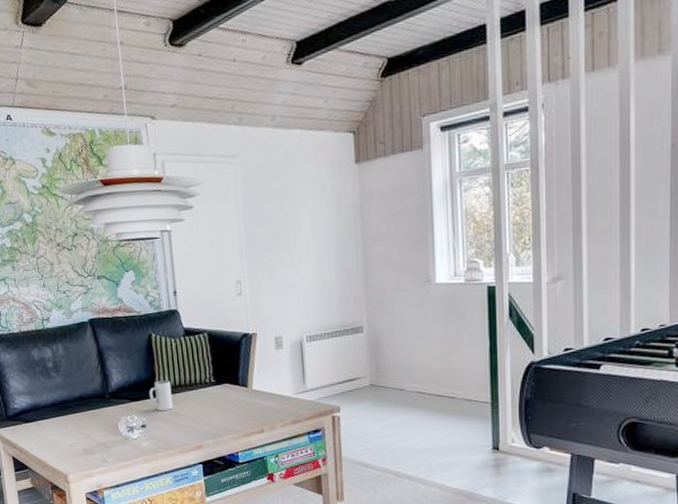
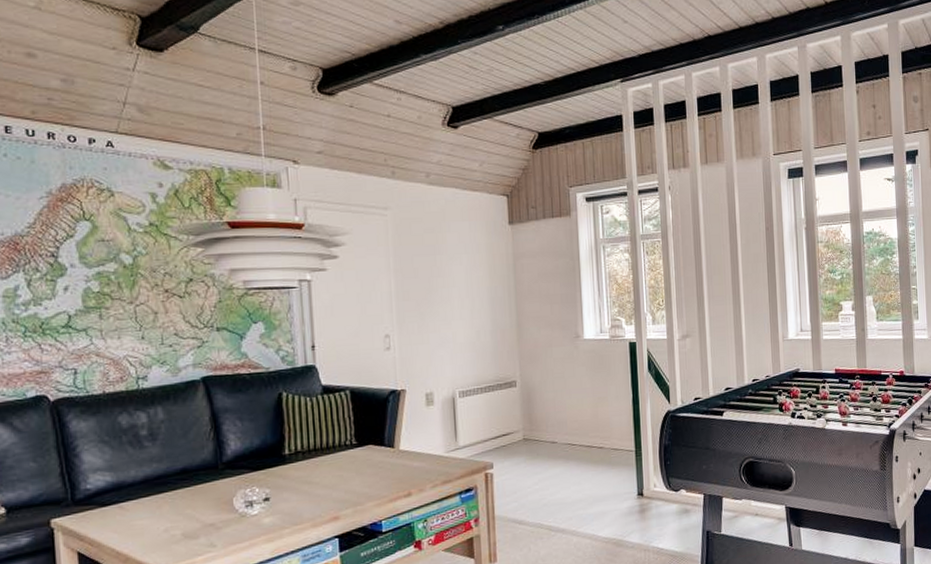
mug: present [148,380,173,410] -> none [275,444,305,480]

